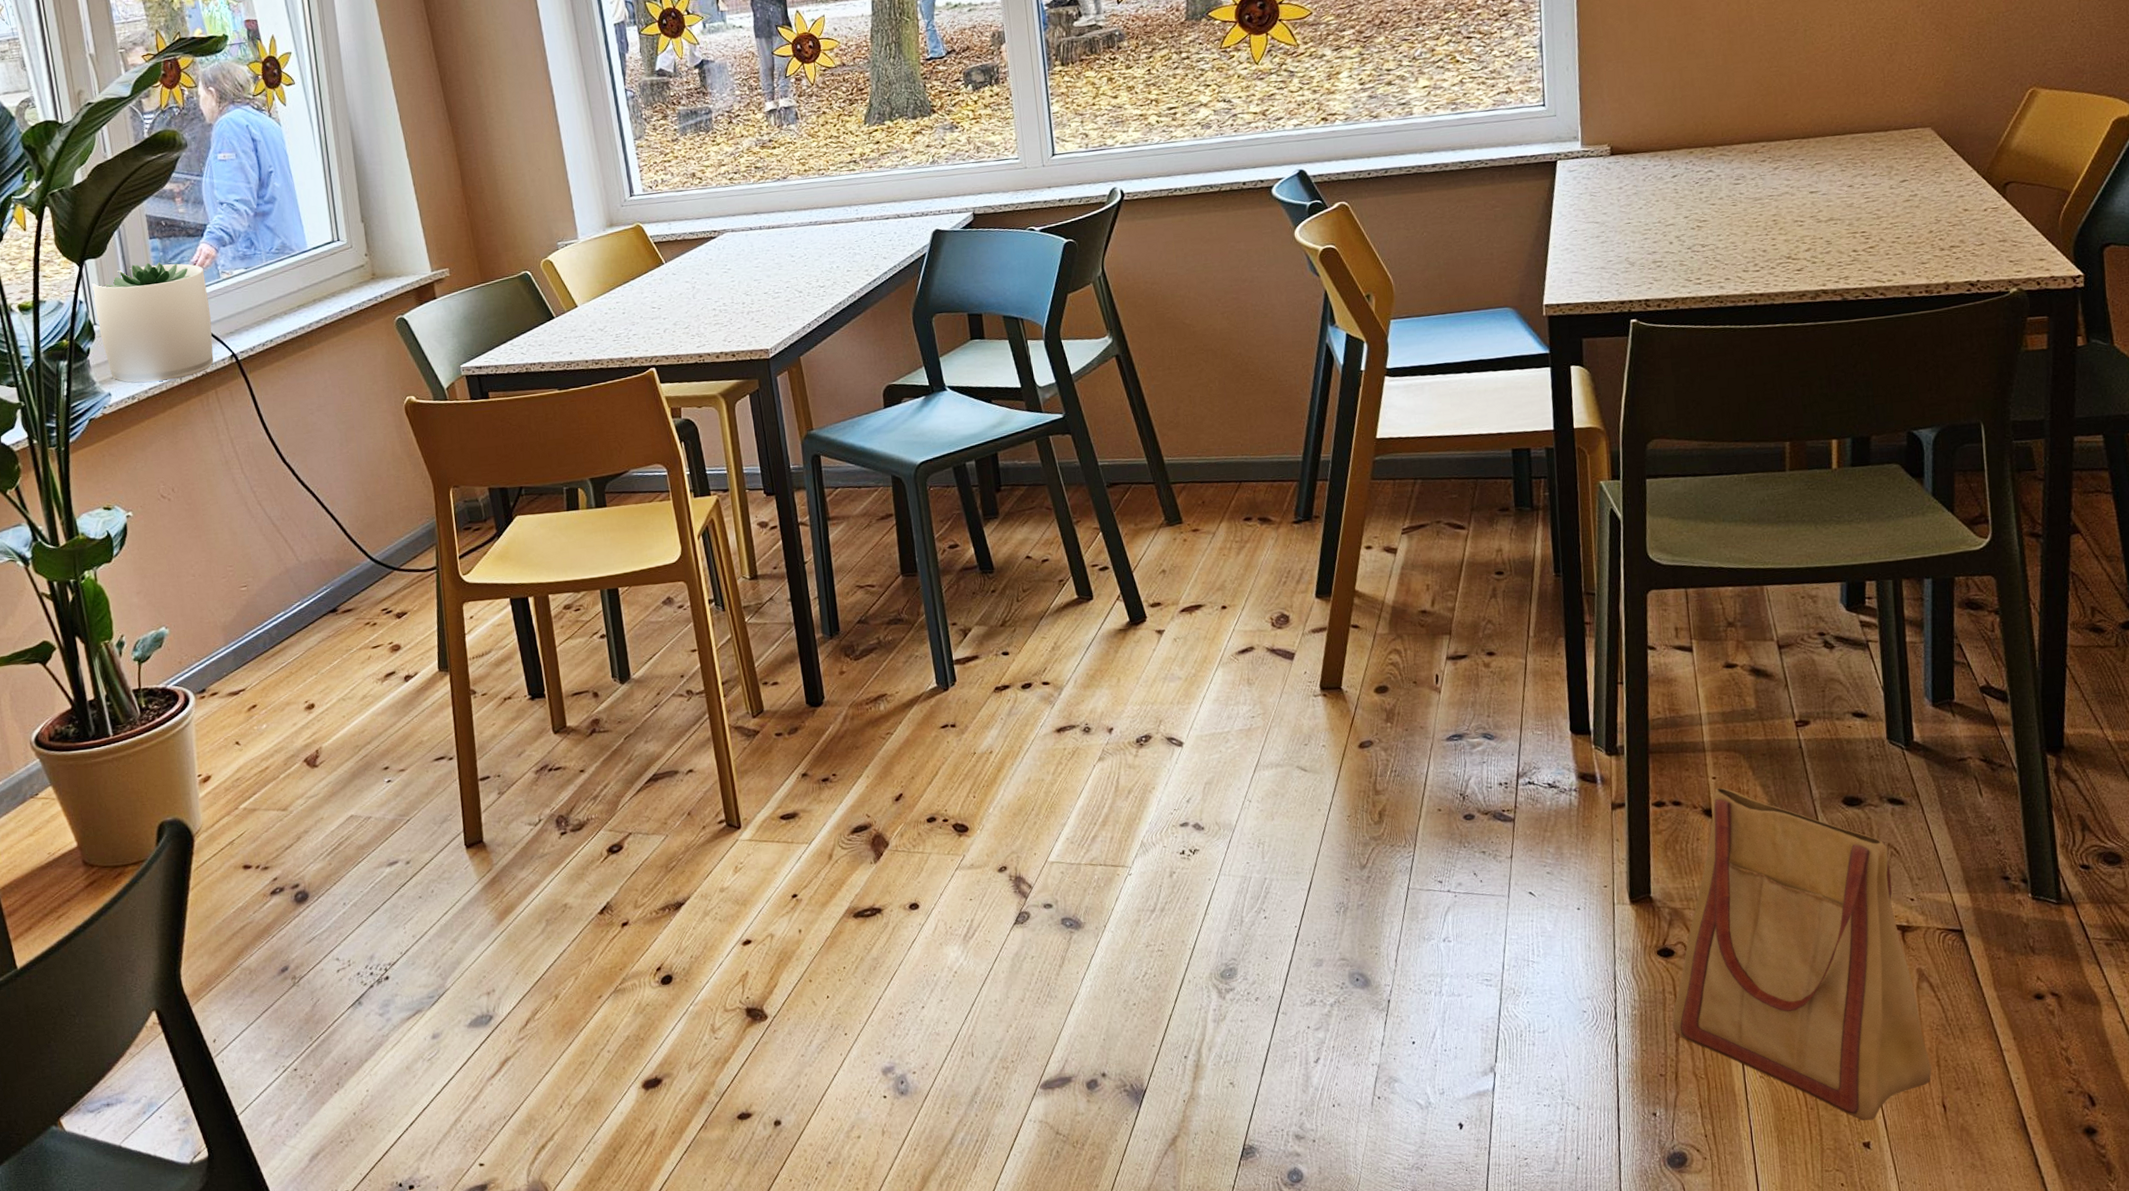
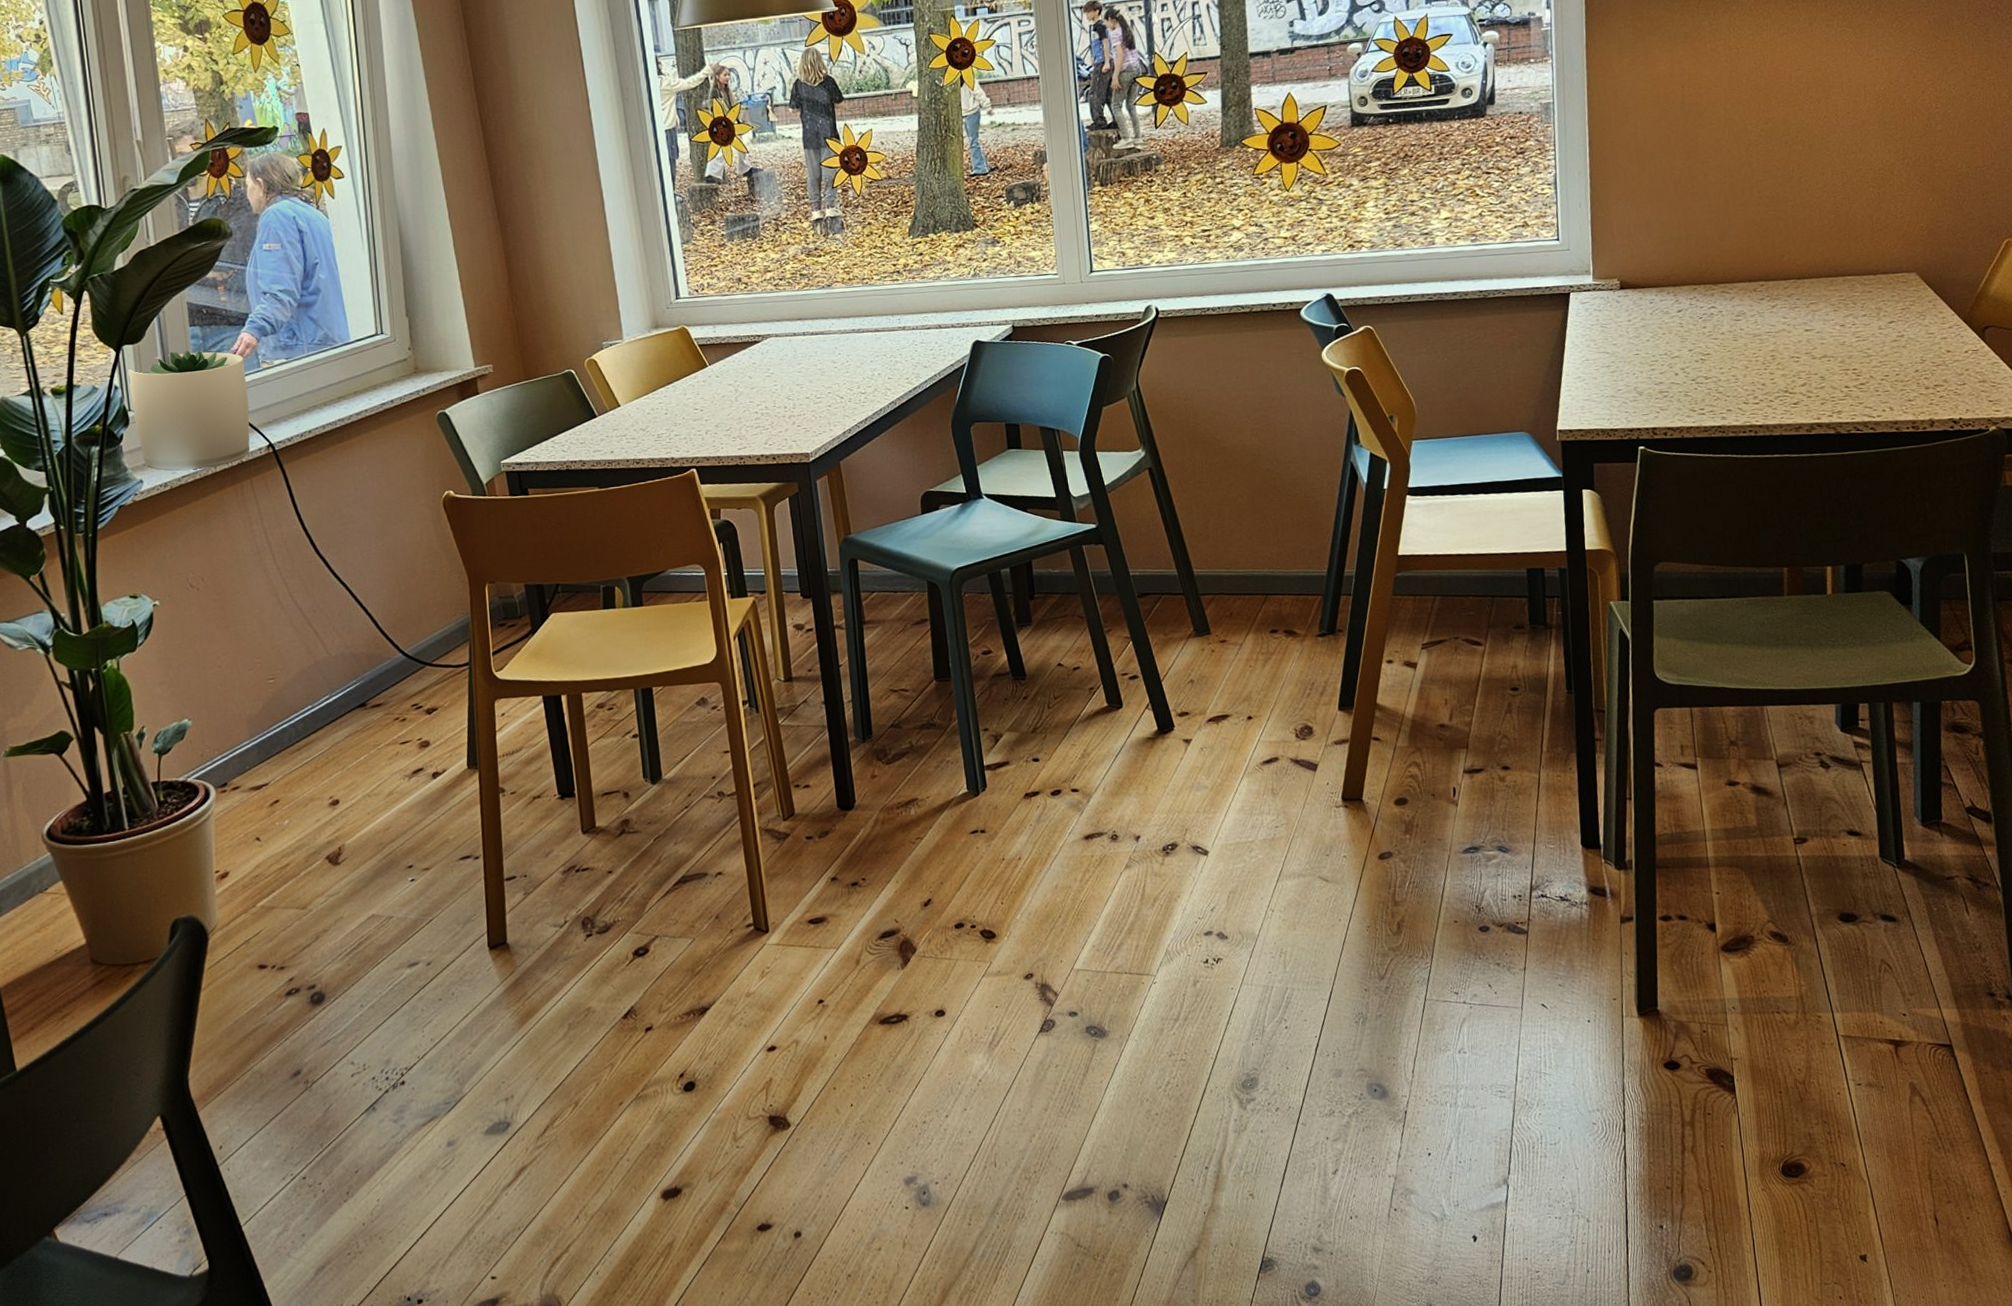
shopping bag: present [1672,787,1932,1121] -> none [1678,902,1924,1234]

